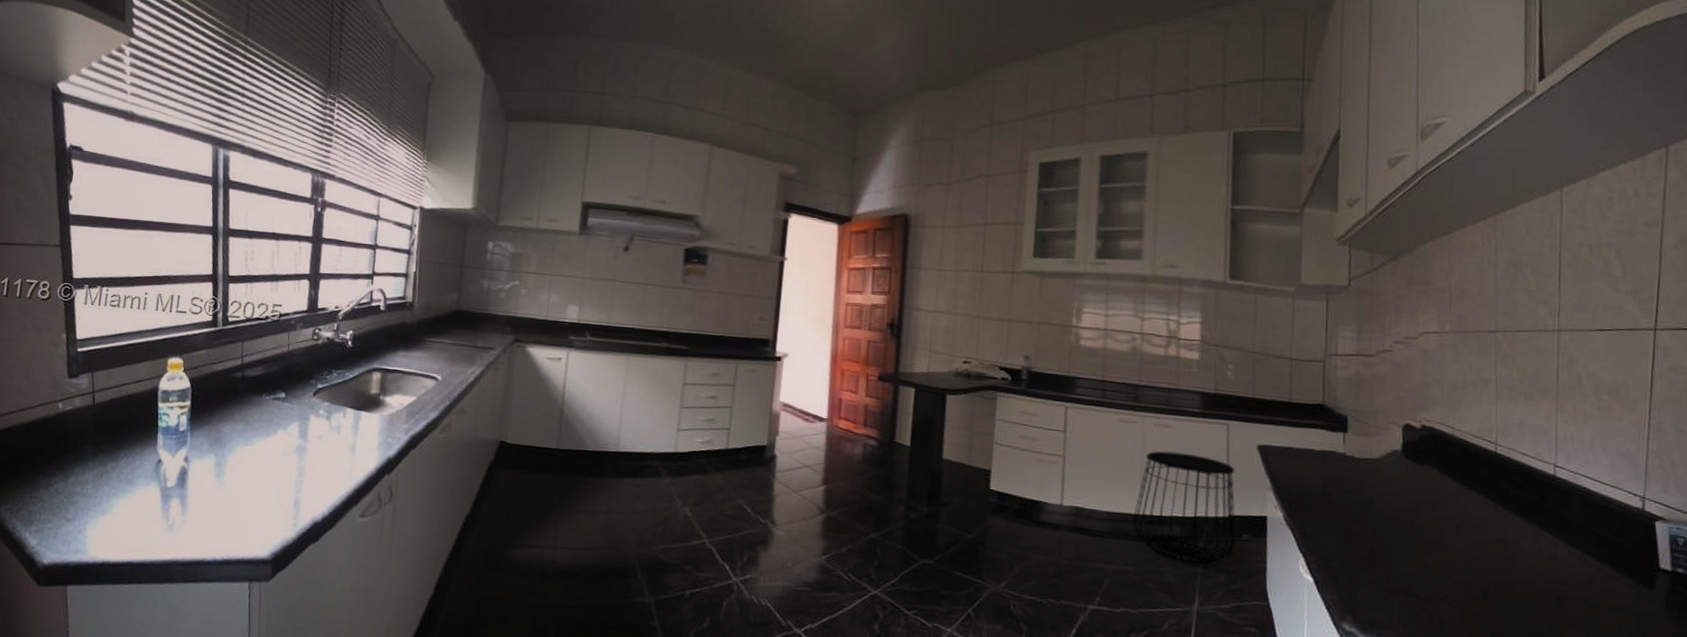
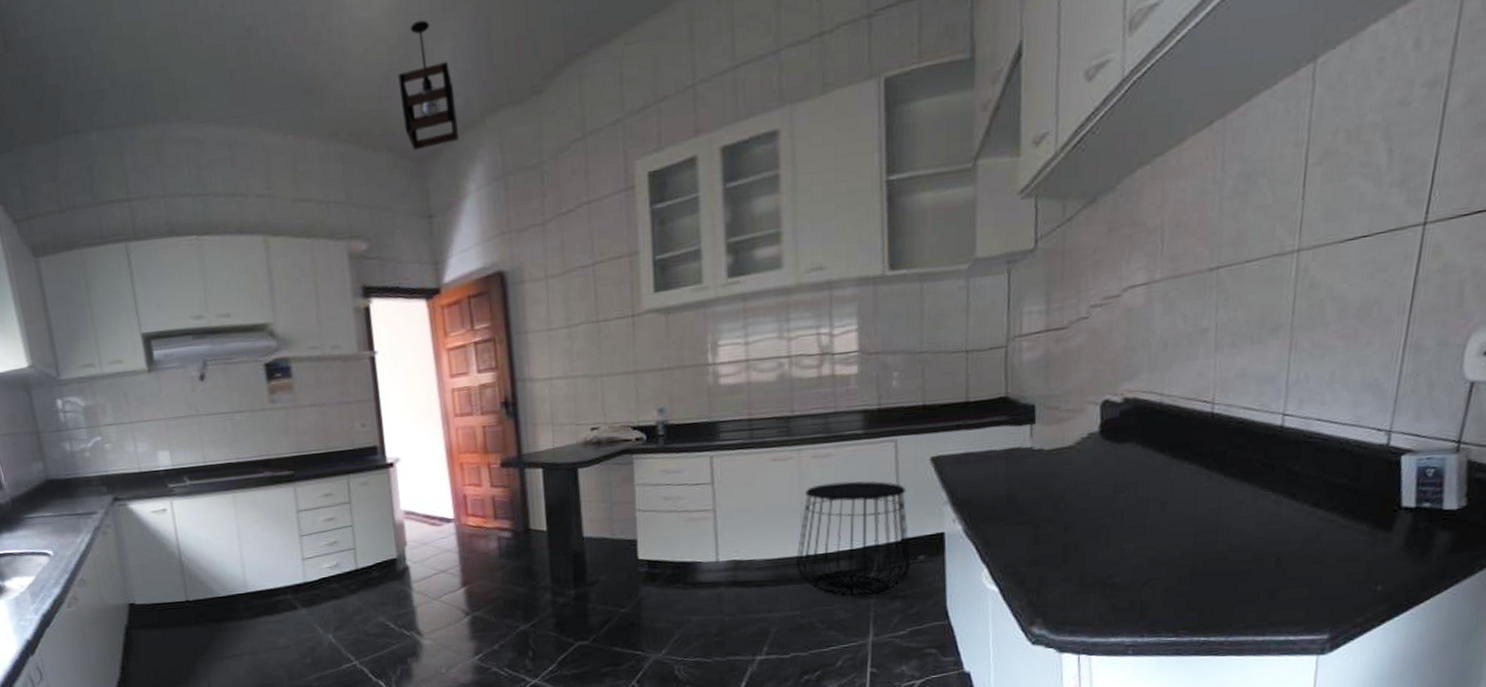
pendant light: none [846,13,892,107] -> present [398,19,459,151]

